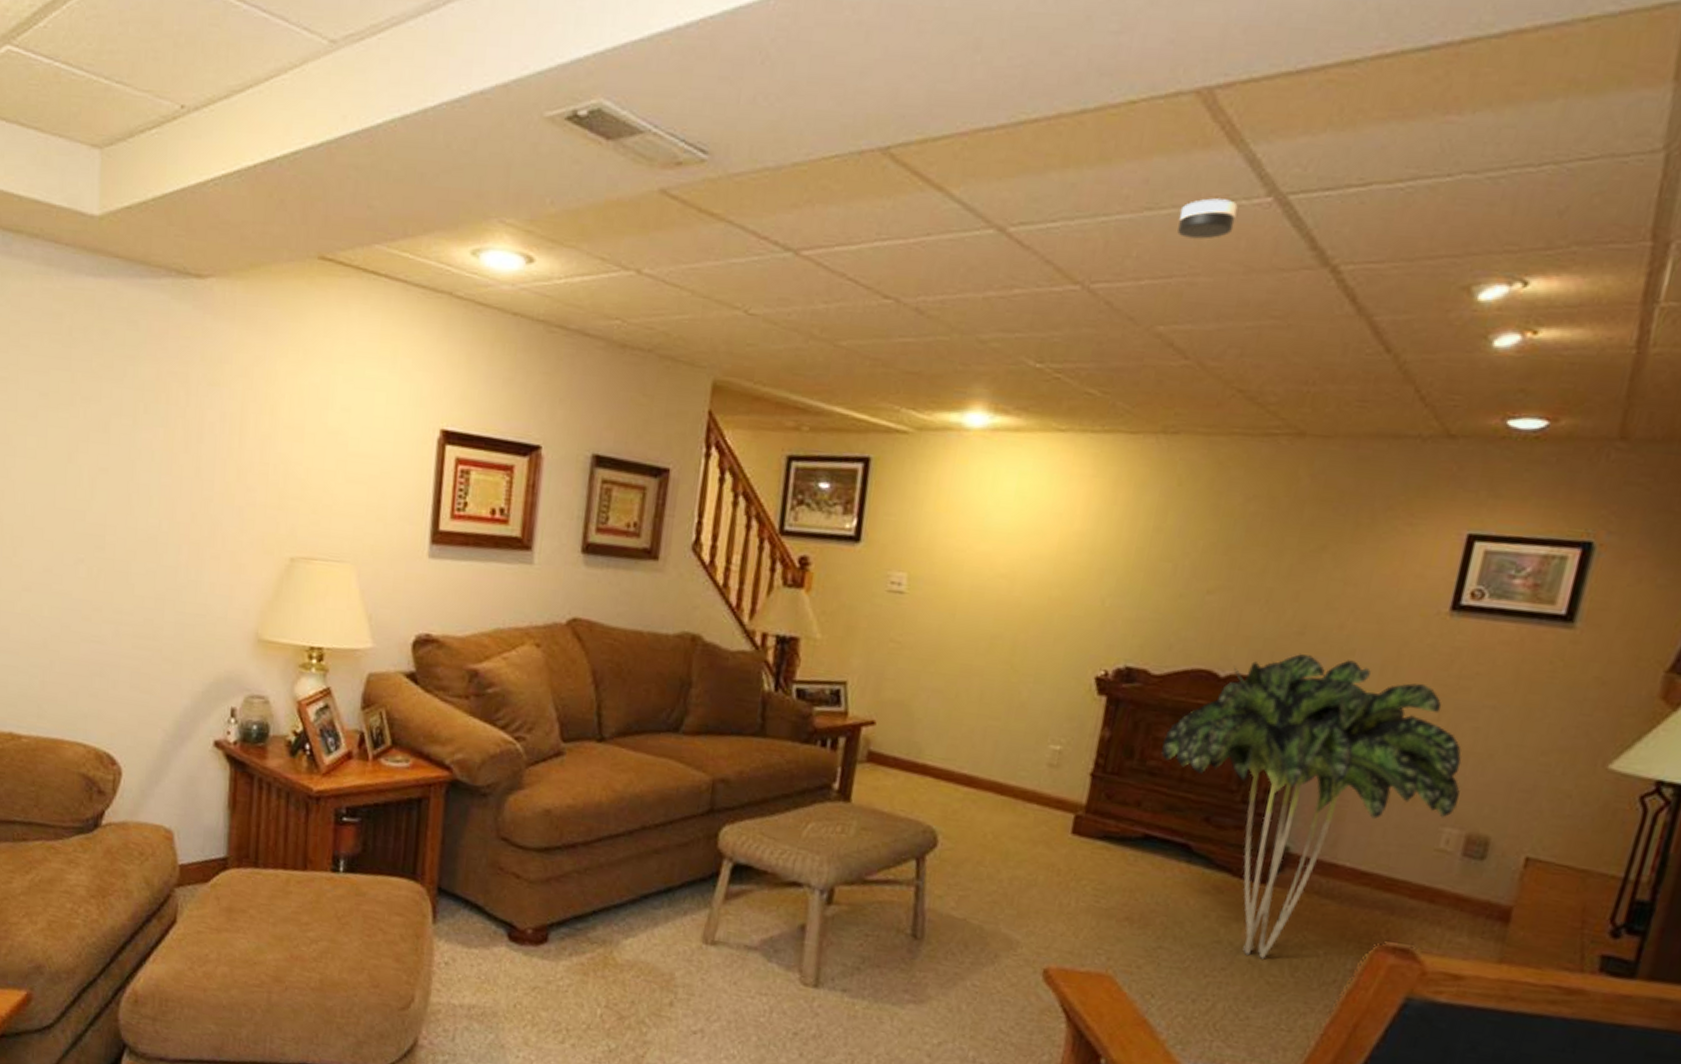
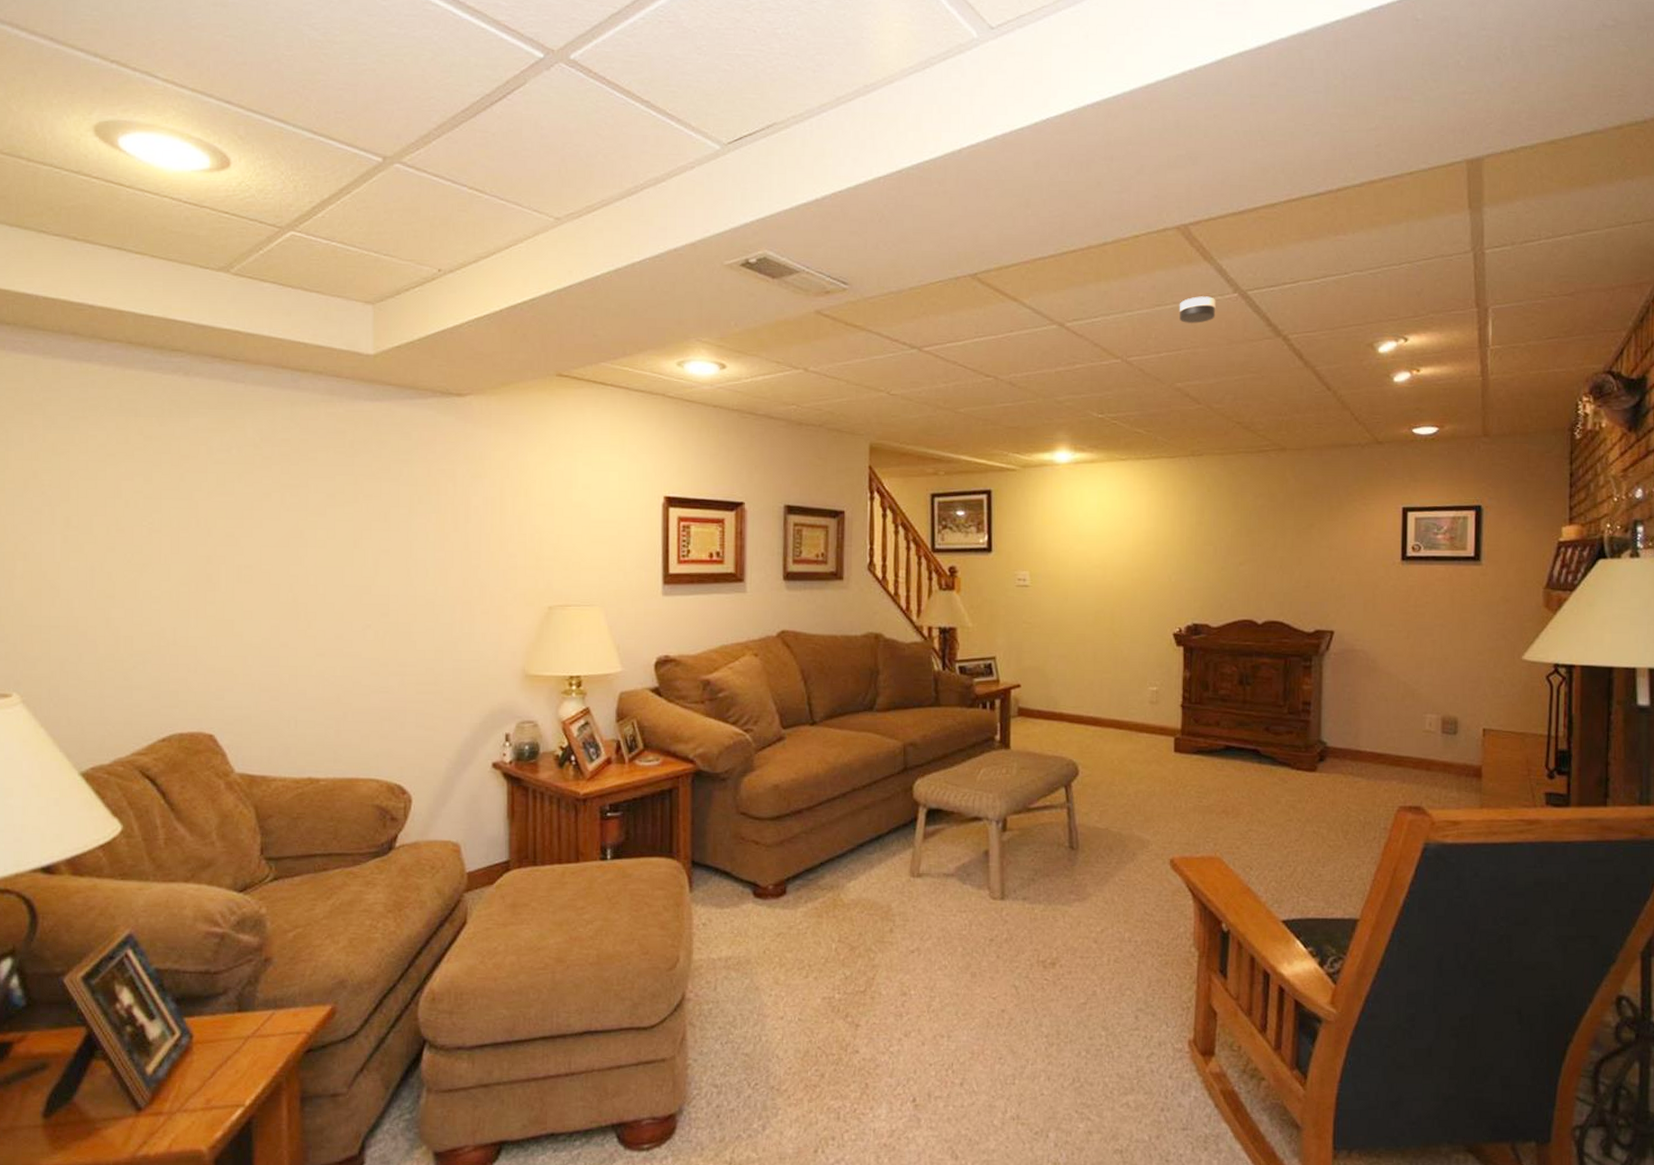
indoor plant: present [1161,653,1462,959] -> none [1227,601,1432,829]

